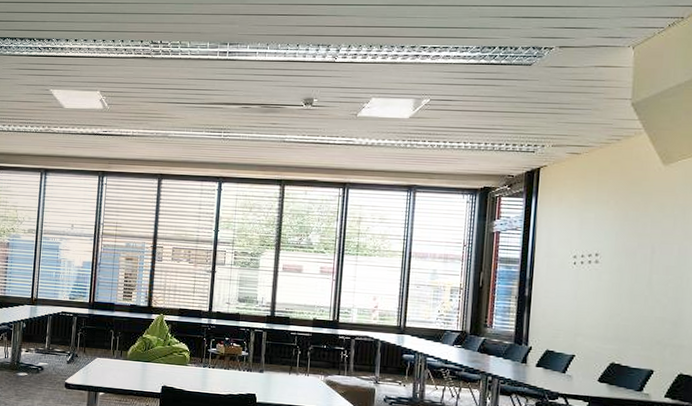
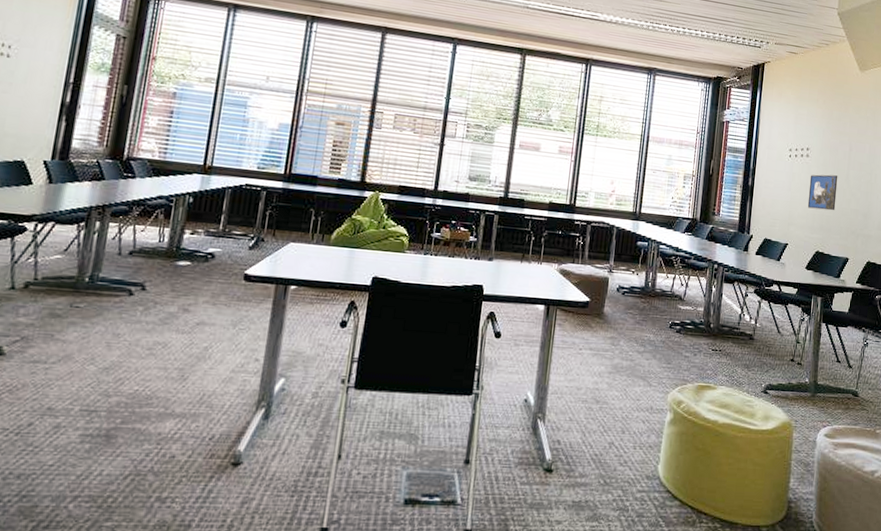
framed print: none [598,281,637,320] -> present [807,174,838,211]

